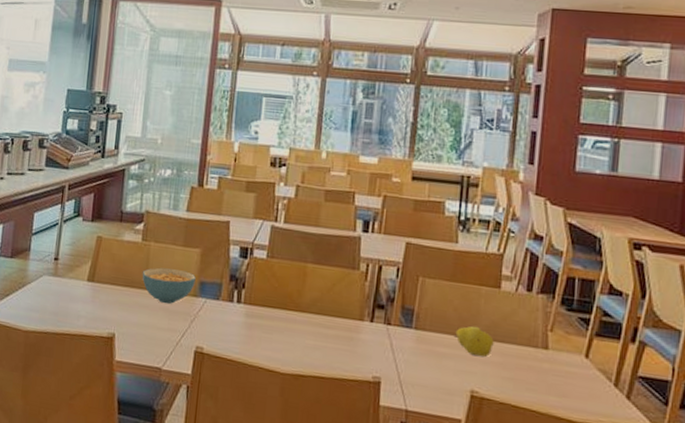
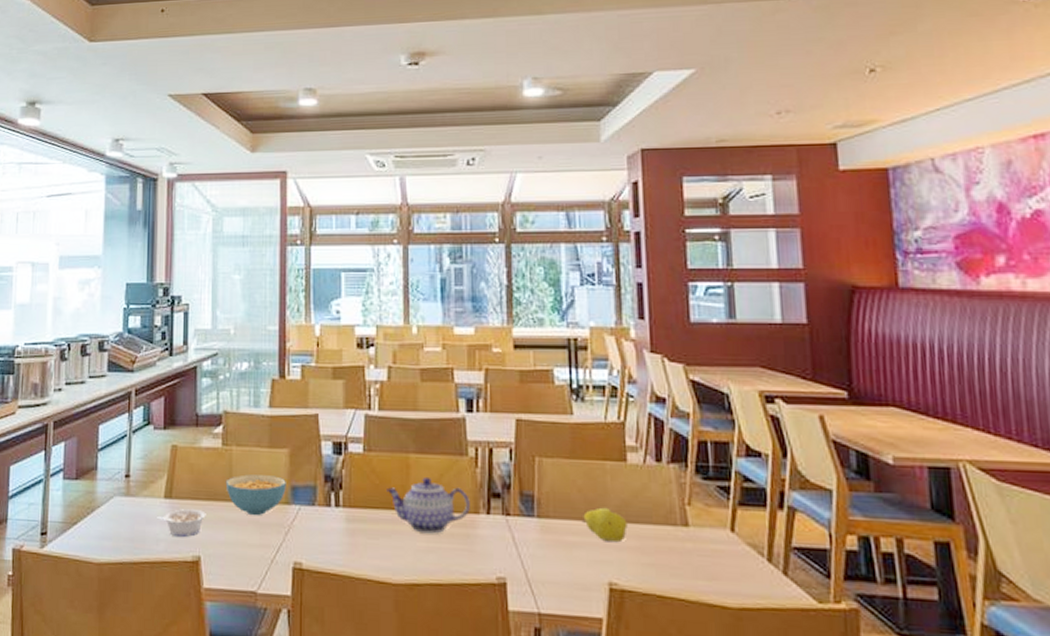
legume: none [80,292,123,316] -> present [157,509,206,537]
teapot: none [284,284,357,335] -> present [387,476,470,534]

